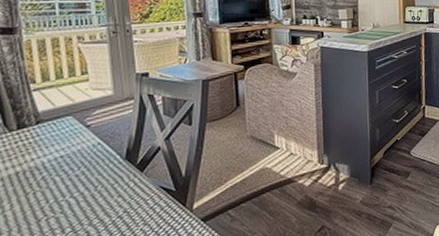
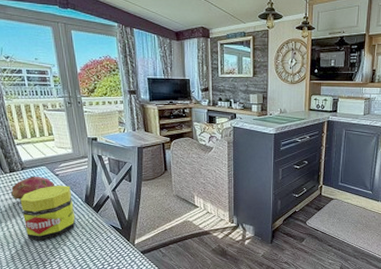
fruit: none [14,130,83,167] -> present [10,176,54,199]
jar: none [28,139,110,224] -> present [20,185,76,241]

